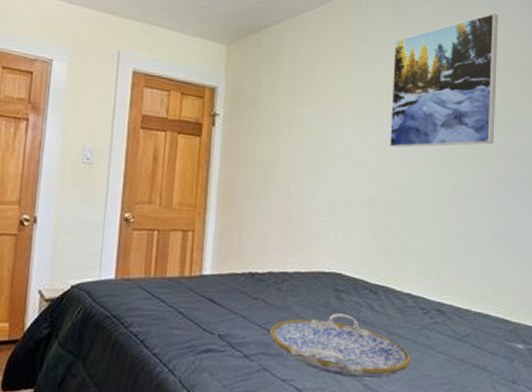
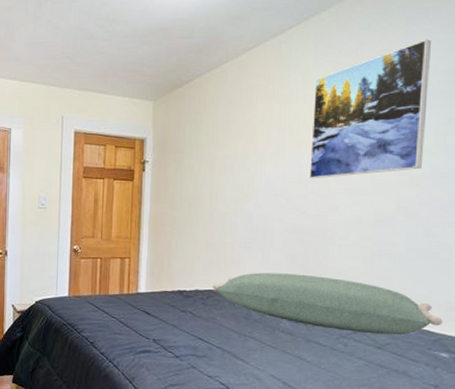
serving tray: present [269,313,412,379] -> none [197,323,330,379]
pillow: none [288,252,518,325] -> present [212,272,443,336]

